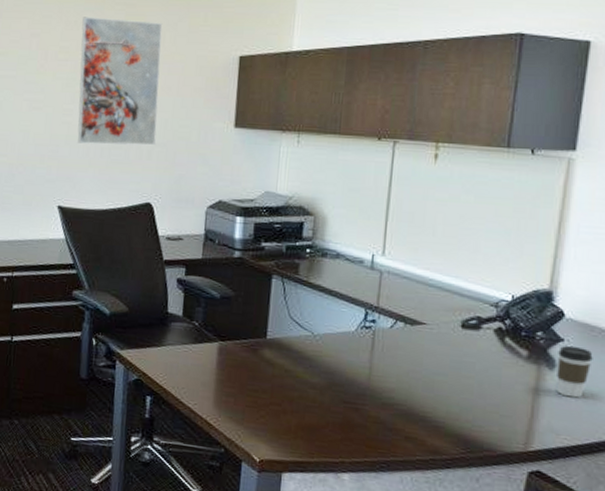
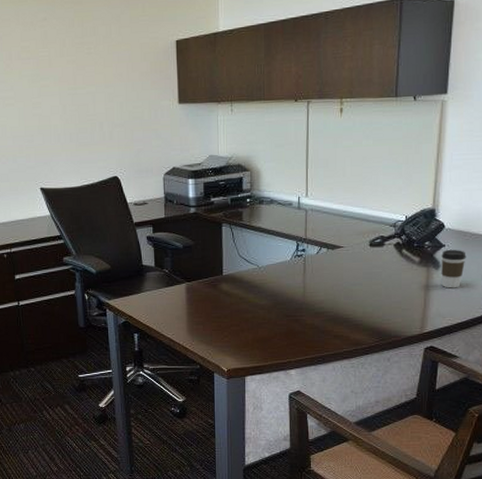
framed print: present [77,17,163,146] -> none [37,16,115,132]

